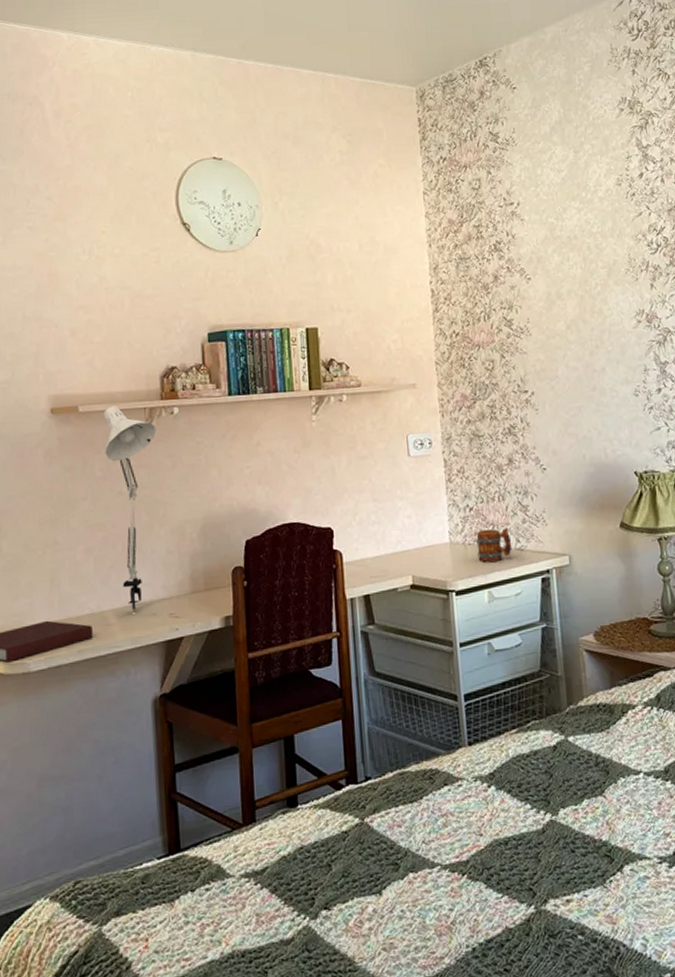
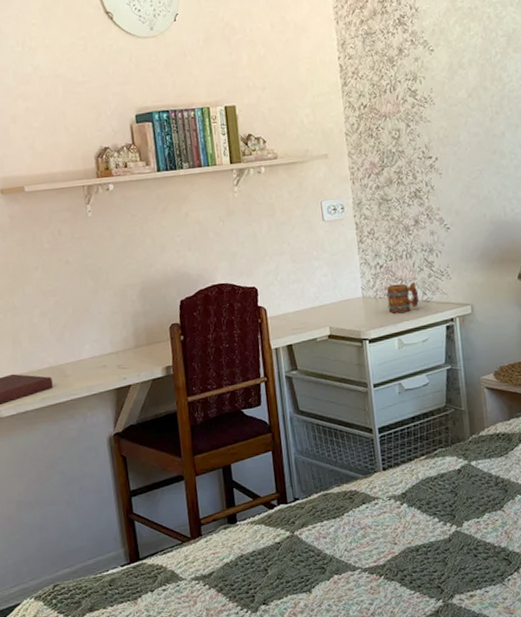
desk lamp: present [103,405,156,613] -> none [47,184,95,365]

